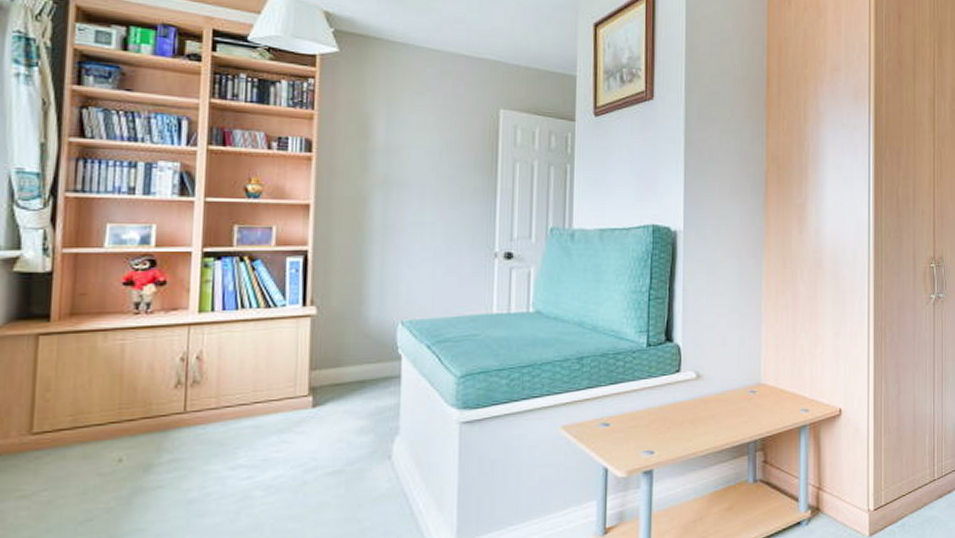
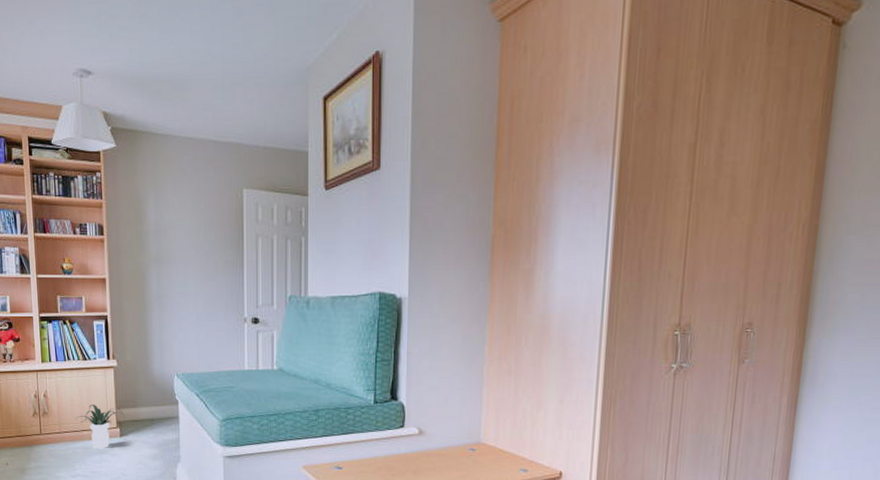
potted plant: none [243,366,322,427] -> present [75,404,124,449]

